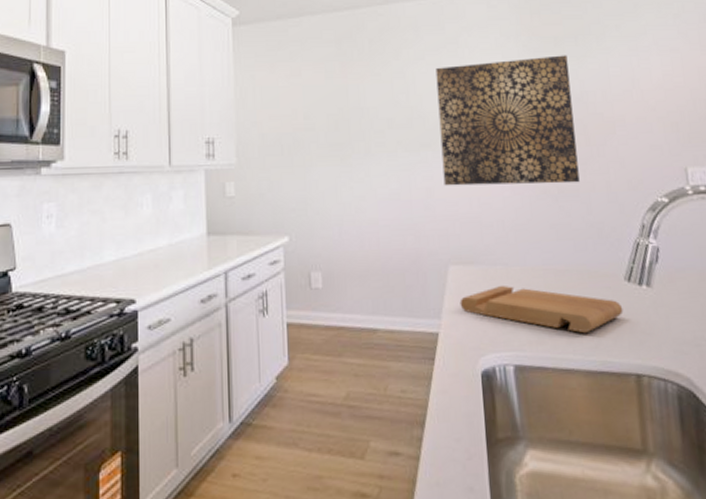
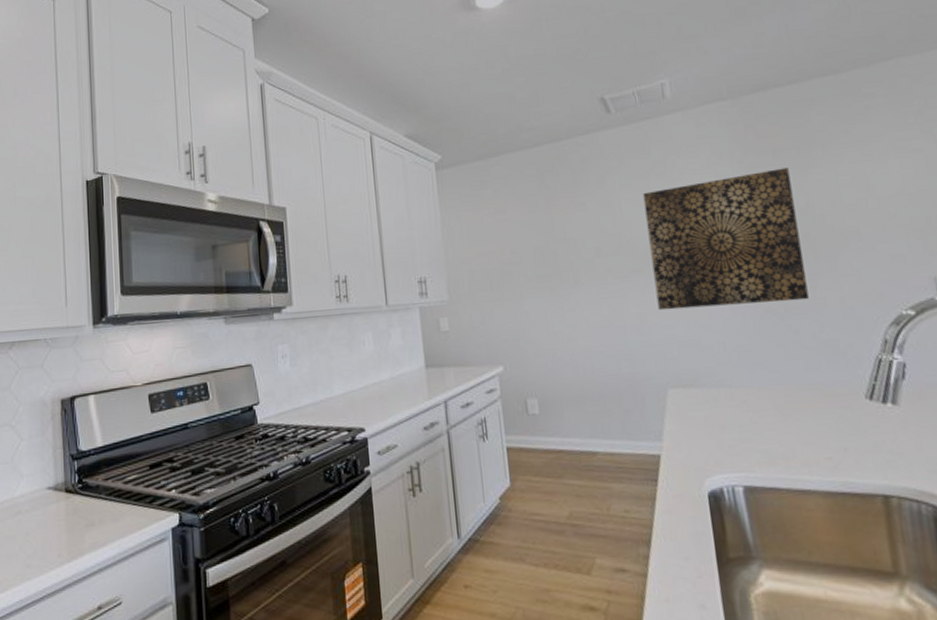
cutting board: present [459,285,624,334] -> none [681,406,866,454]

